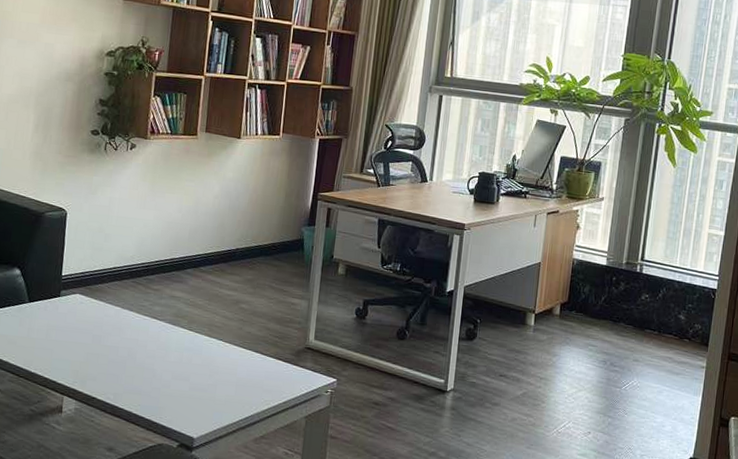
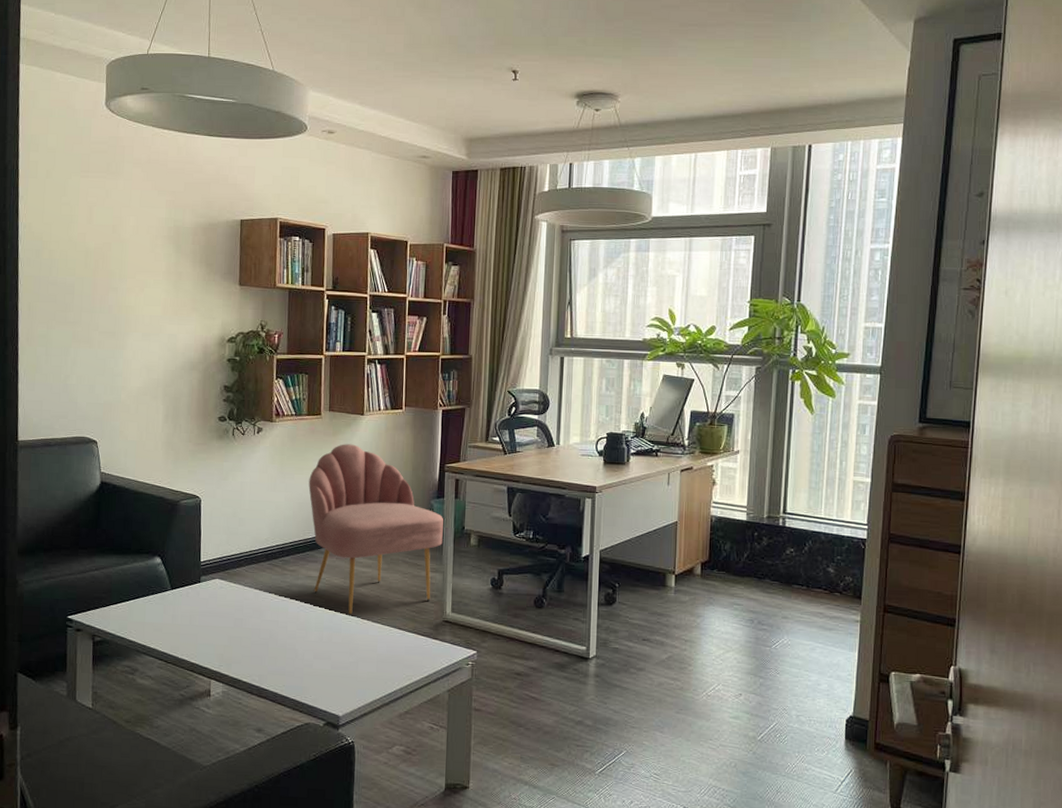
chair: none [177,166,313,339] -> present [308,444,443,616]

